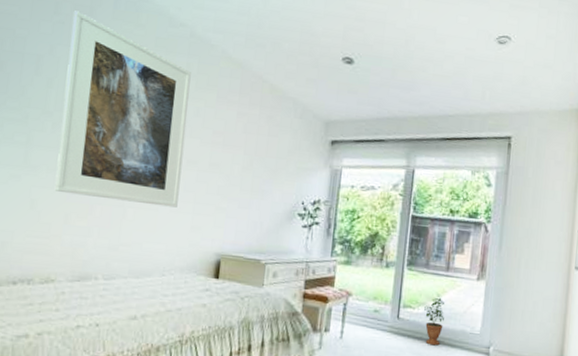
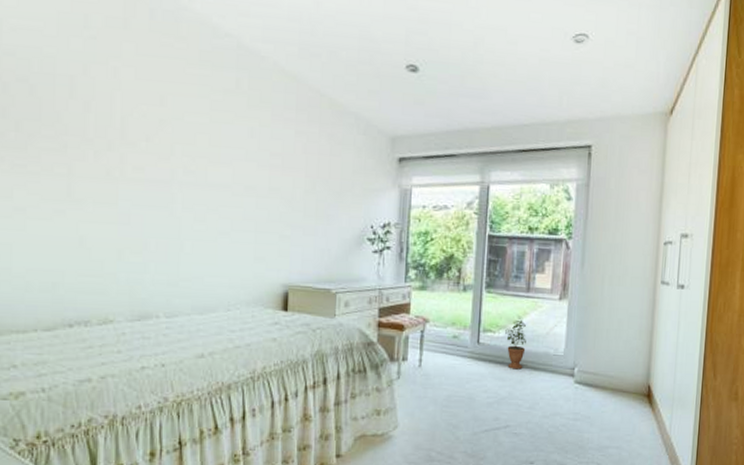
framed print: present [54,10,191,208] -> none [103,23,242,238]

